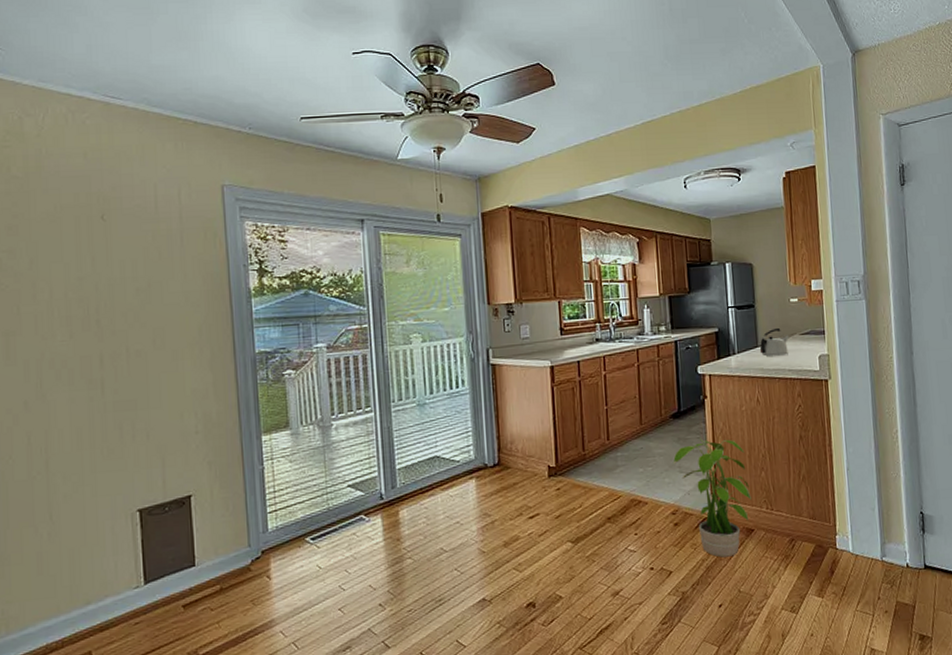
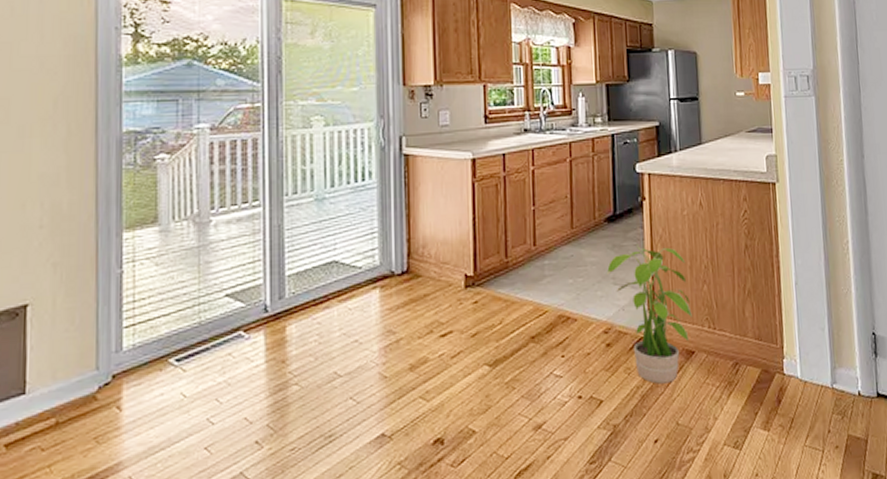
kettle: present [759,327,789,358] -> none [703,123,735,157]

